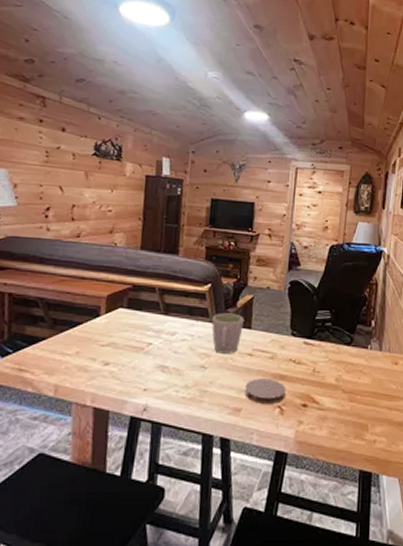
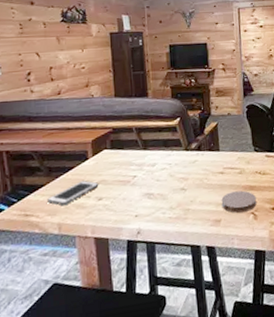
cell phone: none [46,340,108,366] -> present [47,180,99,206]
mug: present [212,313,244,354] -> none [185,140,213,176]

